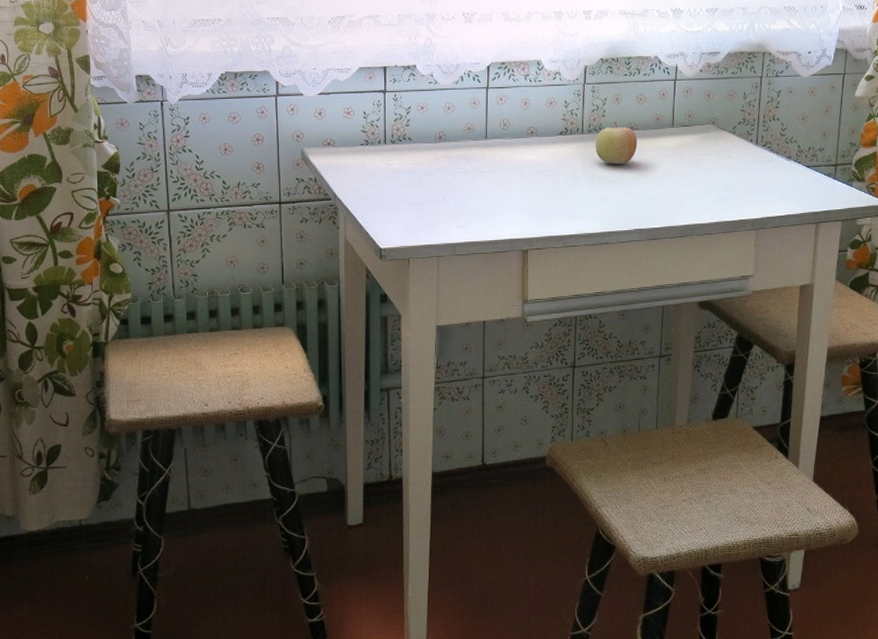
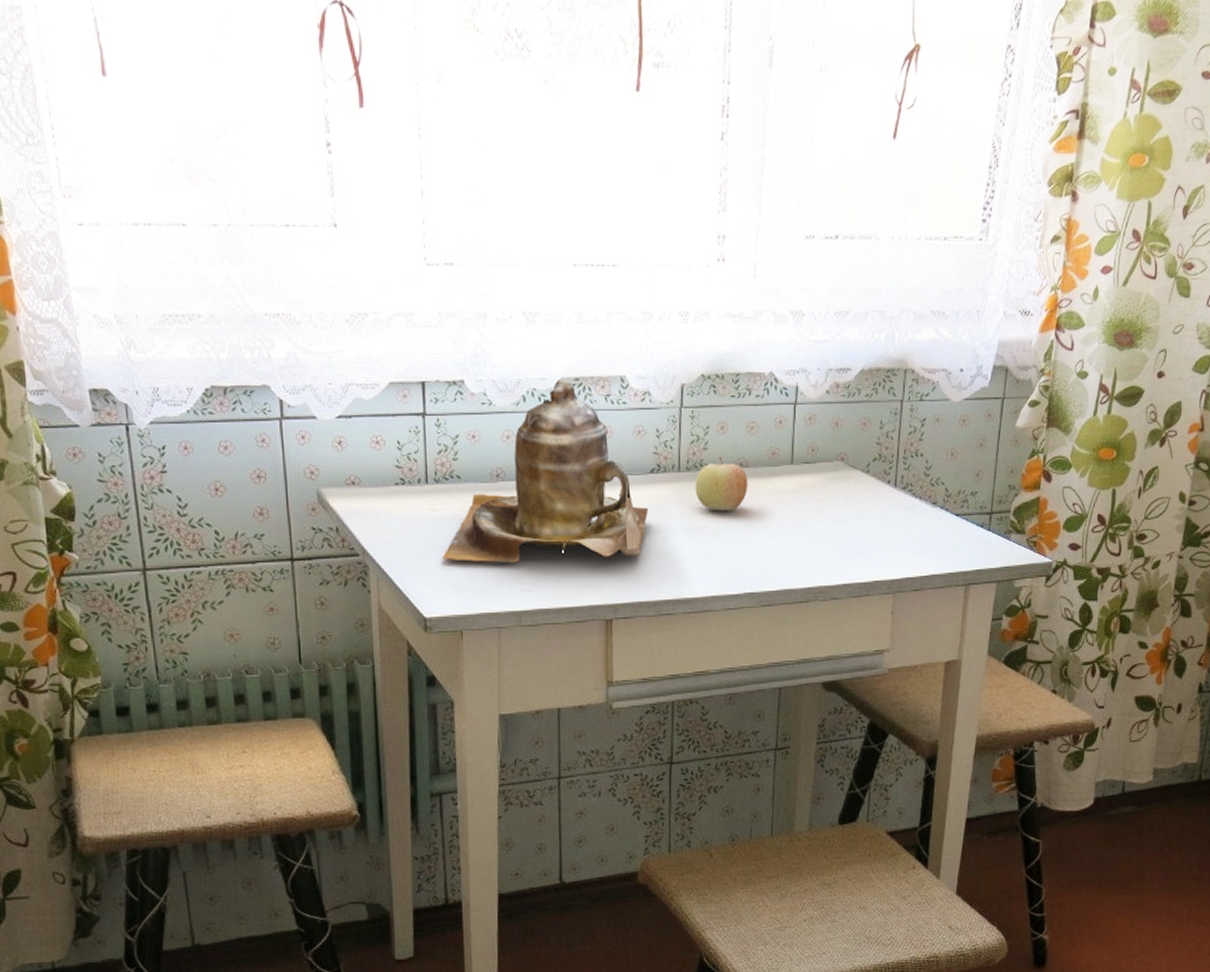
teapot: none [395,63,558,205] -> present [442,379,649,563]

